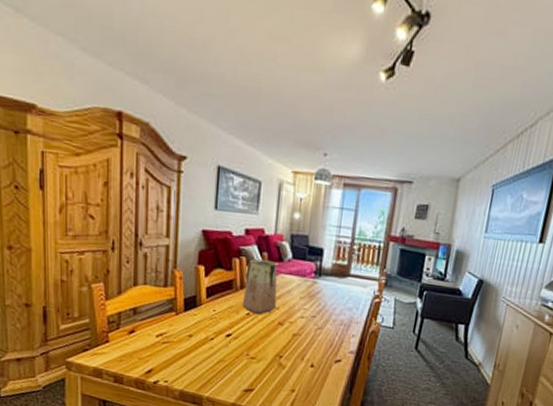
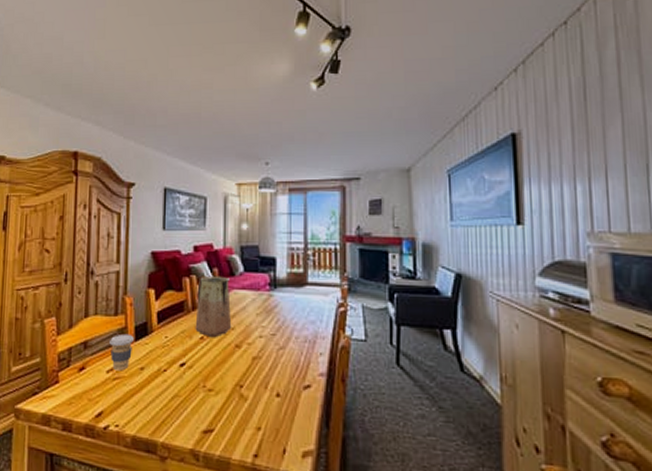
coffee cup: none [159,304,183,337] -> present [110,333,134,371]

